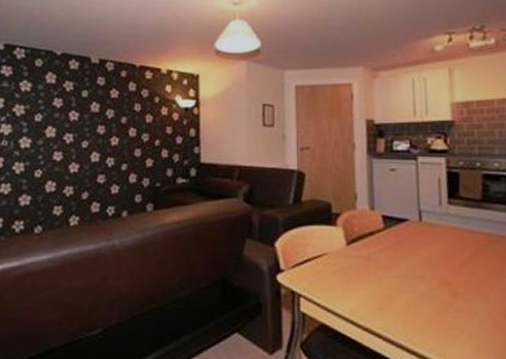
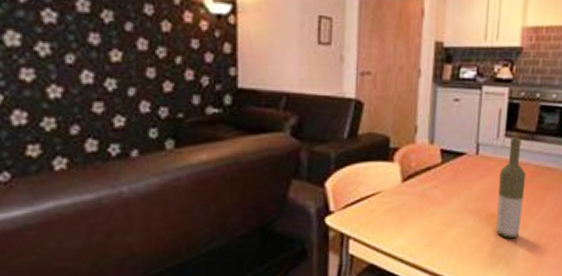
bottle: none [448,204,480,309] -> present [496,137,526,238]

